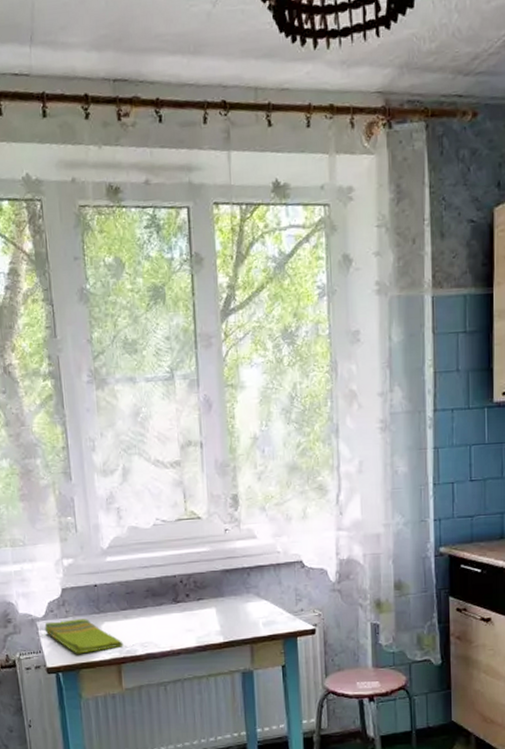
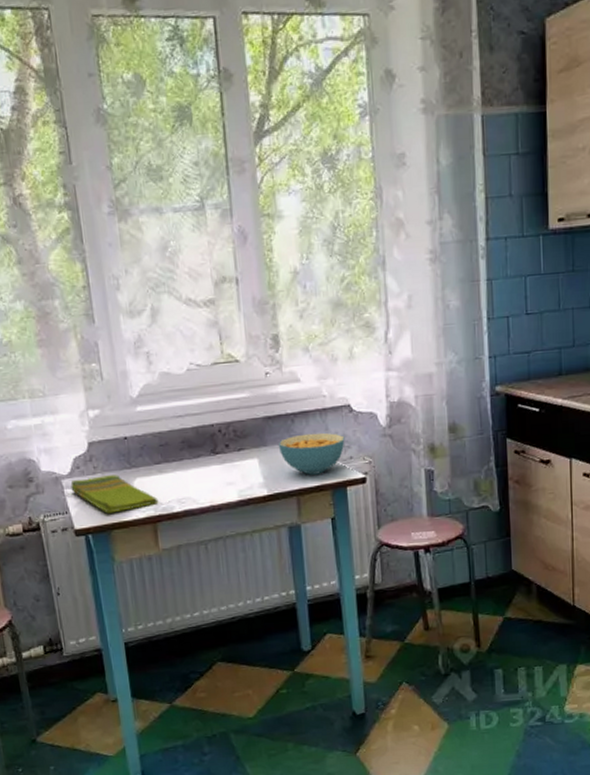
cereal bowl: none [234,586,297,625] -> present [278,432,345,475]

